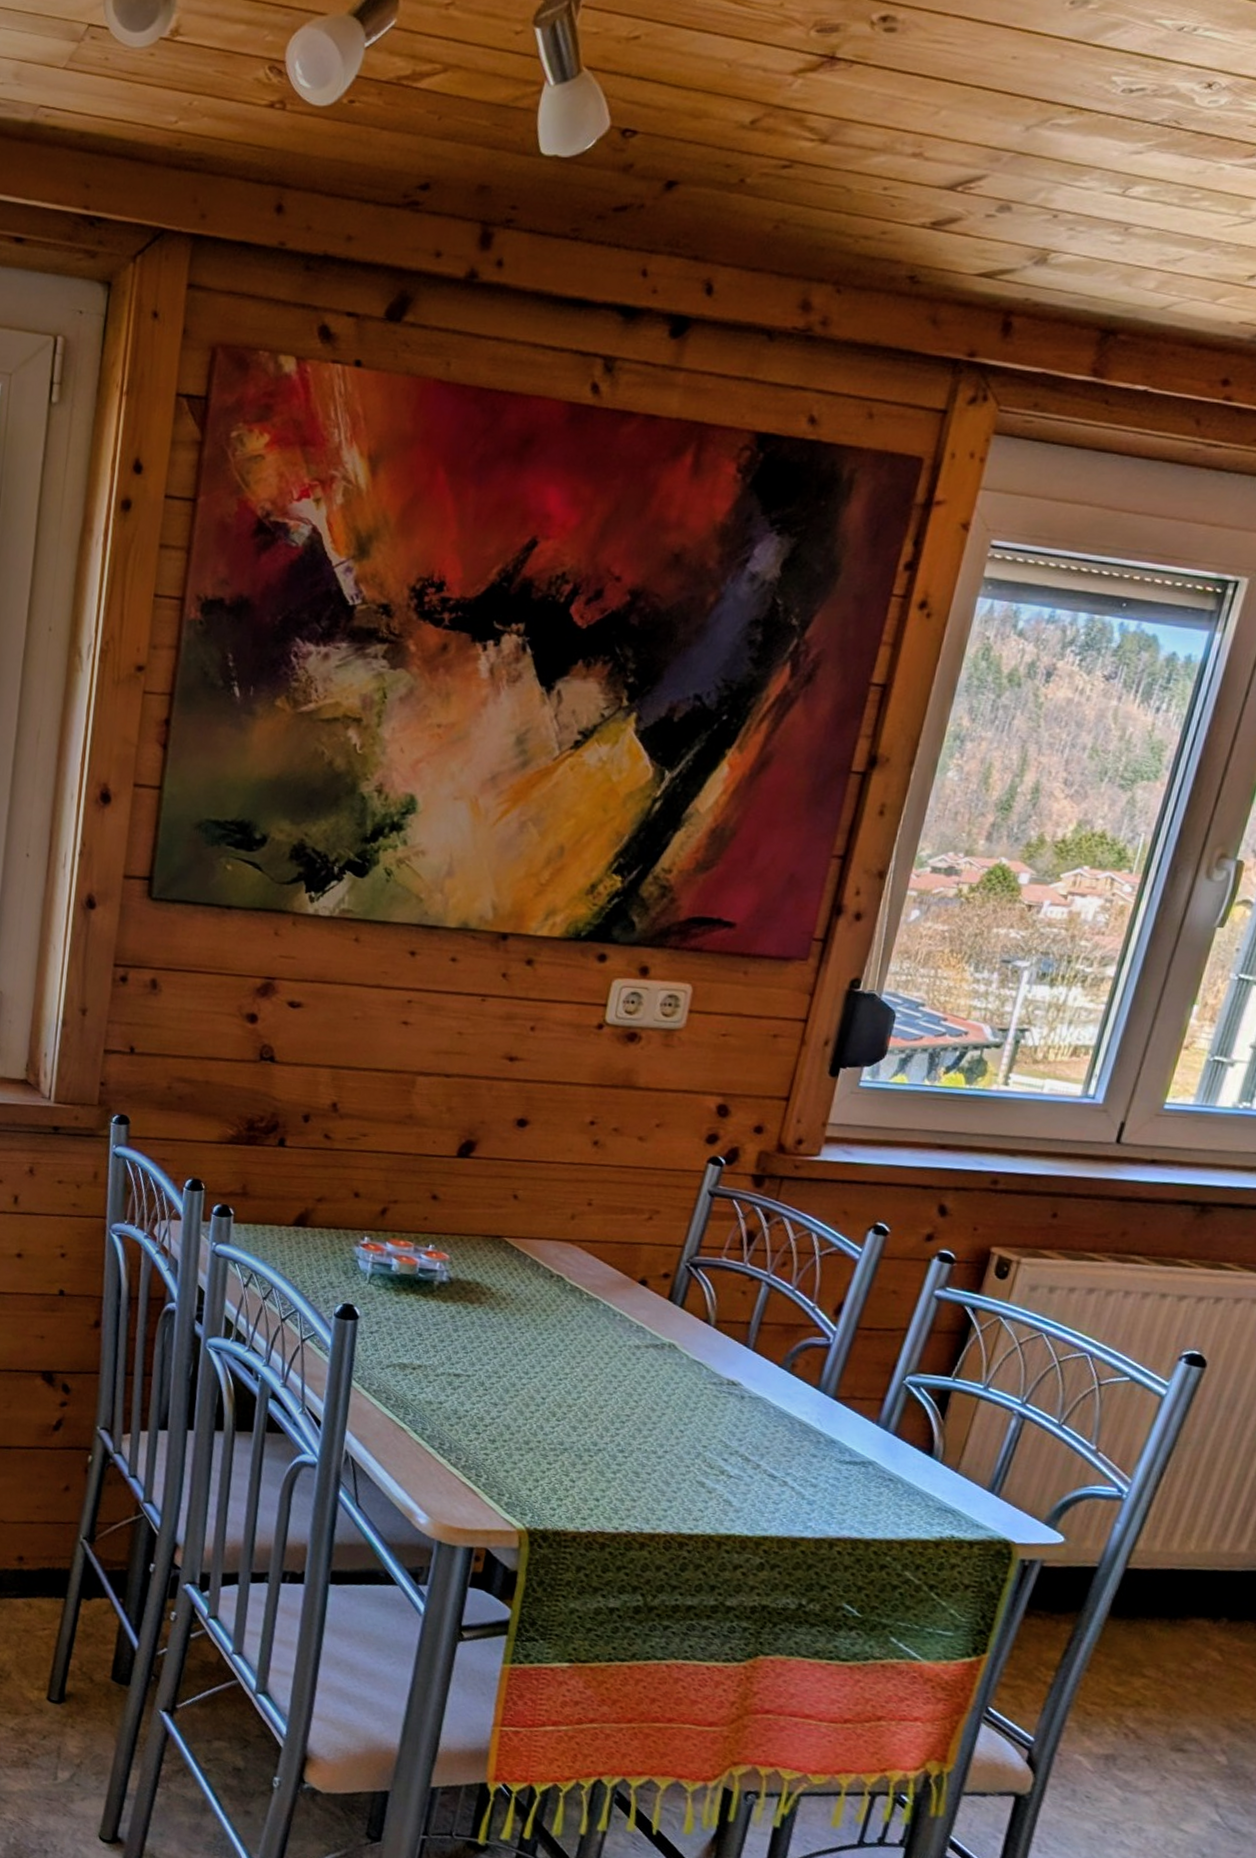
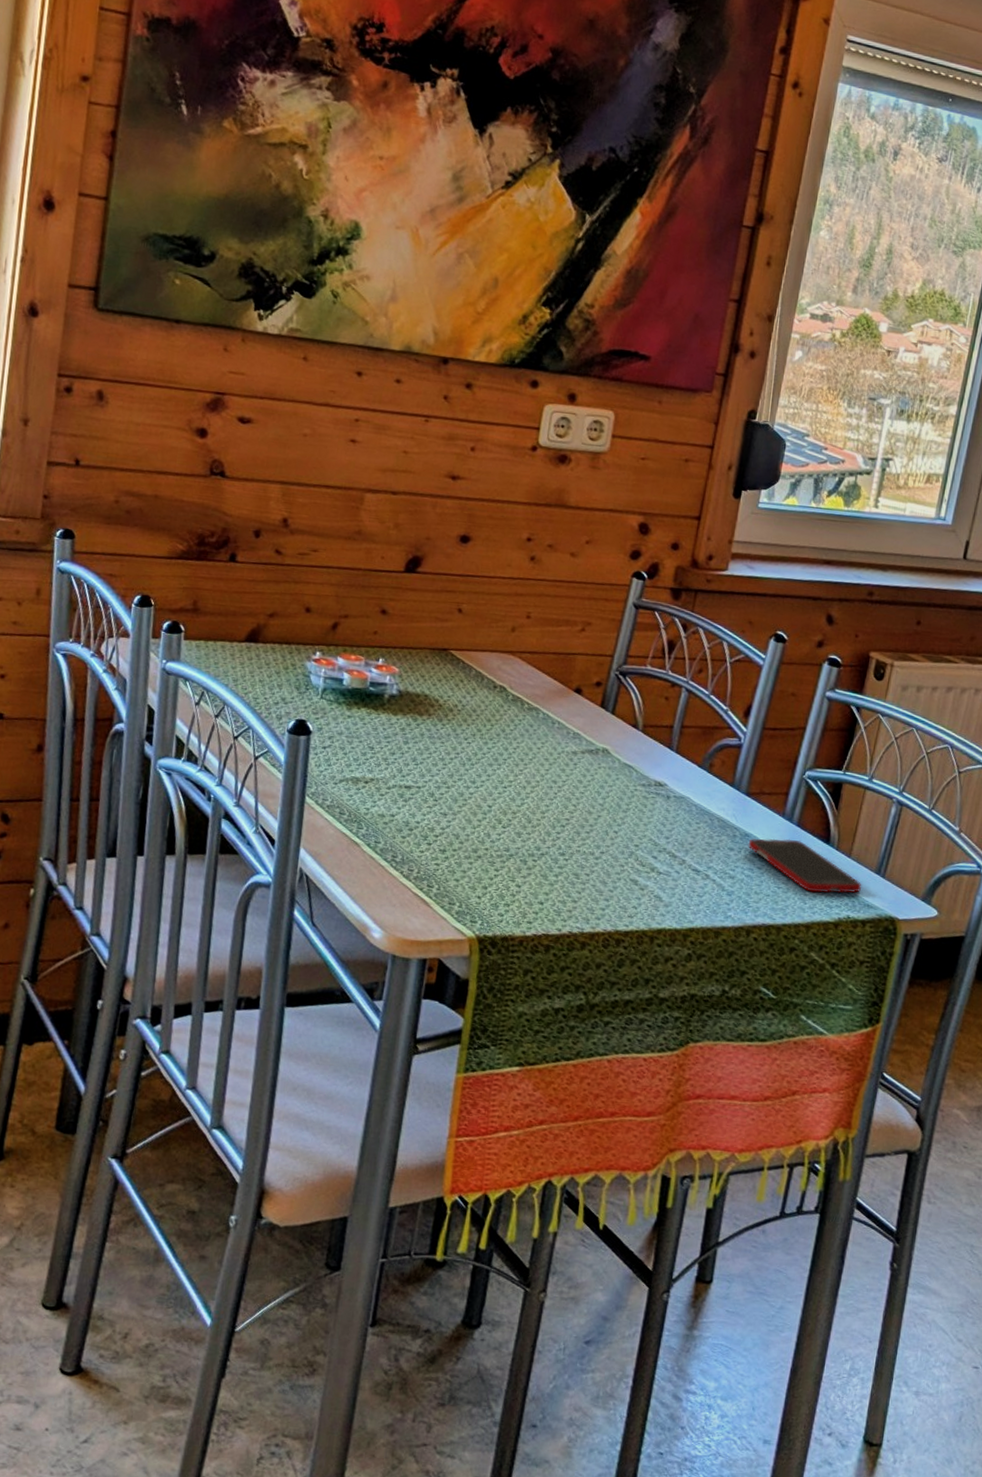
cell phone: none [834,1446,971,1512] -> present [748,838,862,894]

